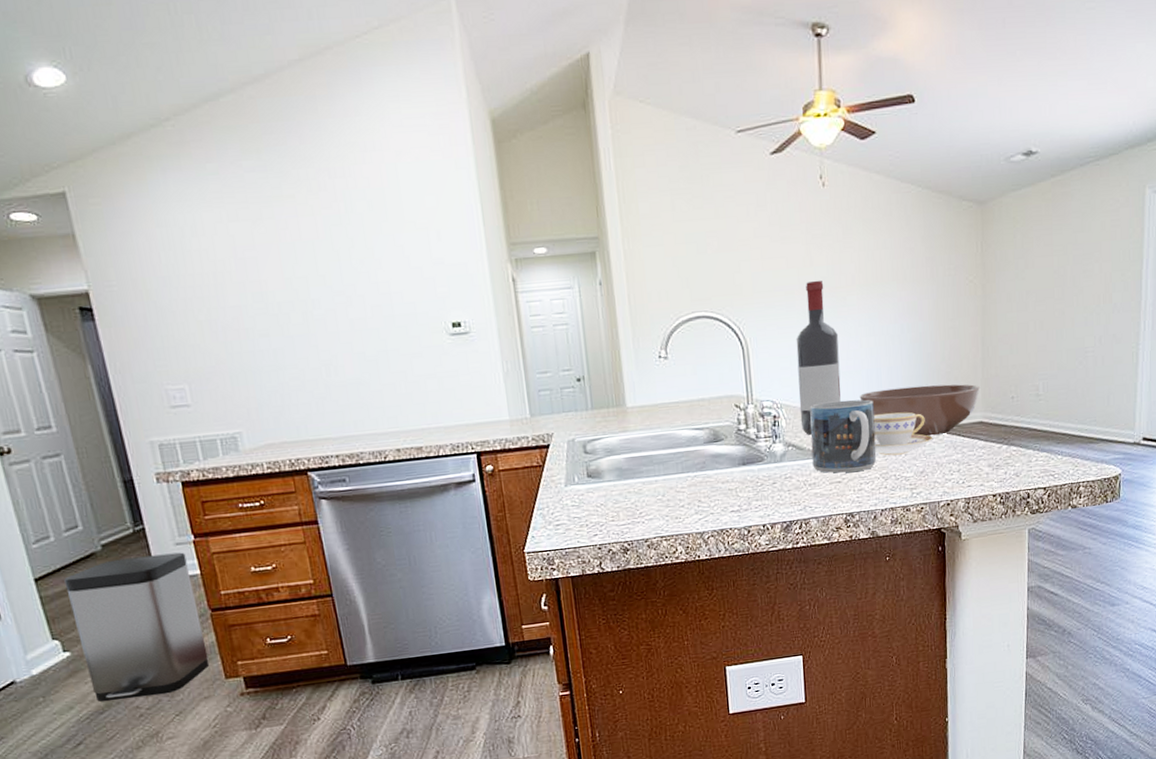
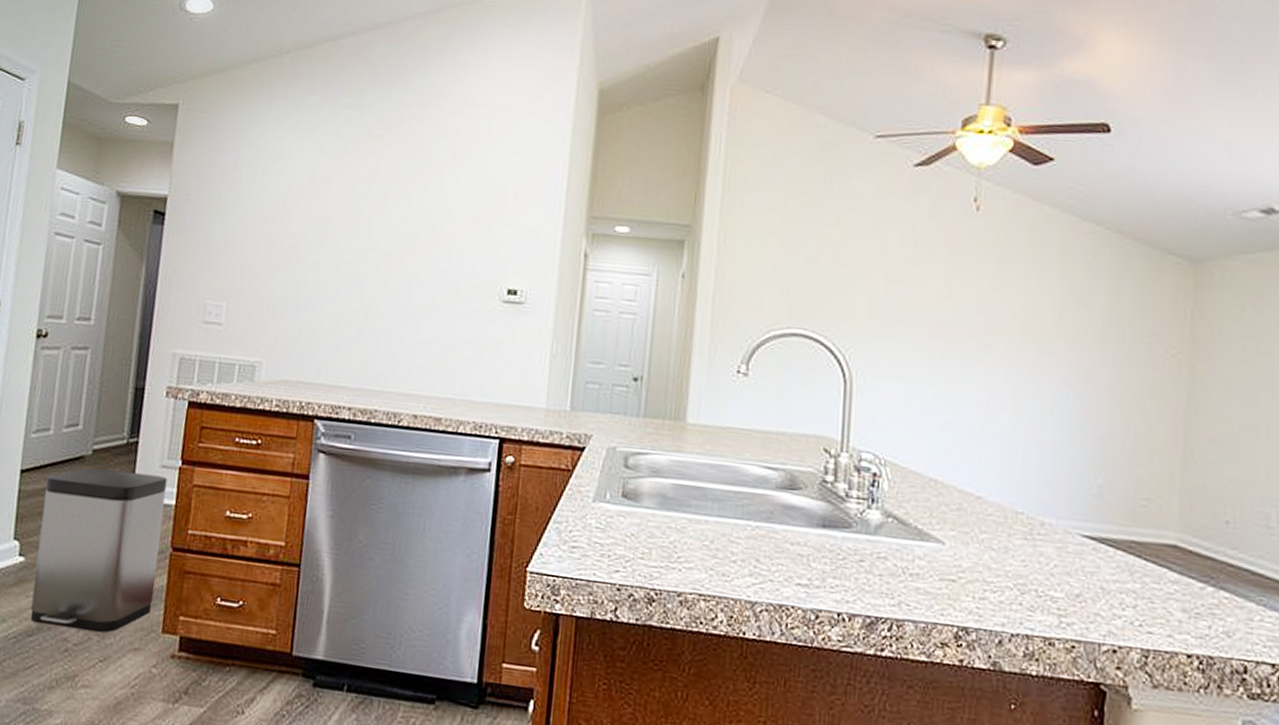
wine bottle: present [796,280,841,436] -> none [908,317,976,510]
mug: present [809,399,877,473] -> none [918,469,1016,574]
bowl: present [859,384,981,437] -> none [995,469,1178,550]
teacup: present [873,411,932,456] -> none [1010,501,1098,565]

